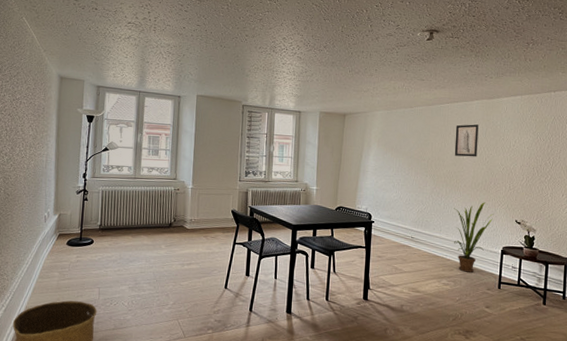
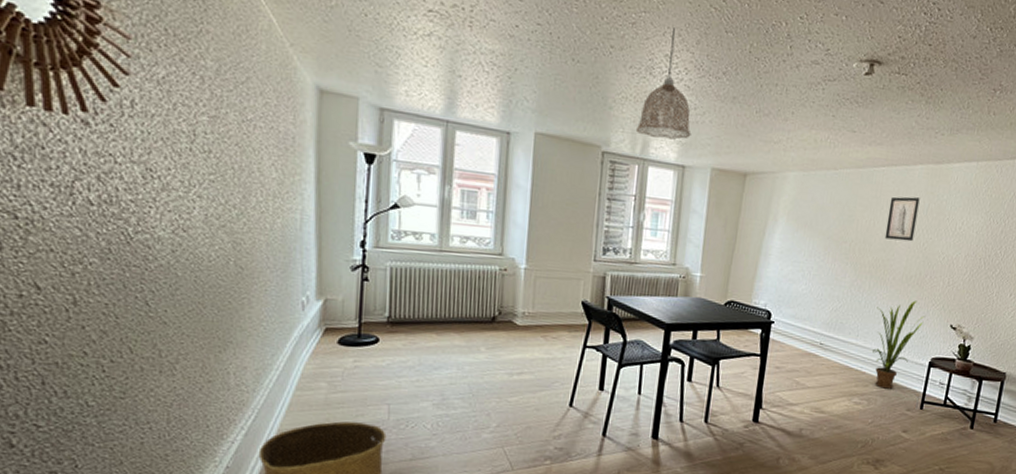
pendant lamp: none [266,20,304,94] -> present [637,28,692,140]

